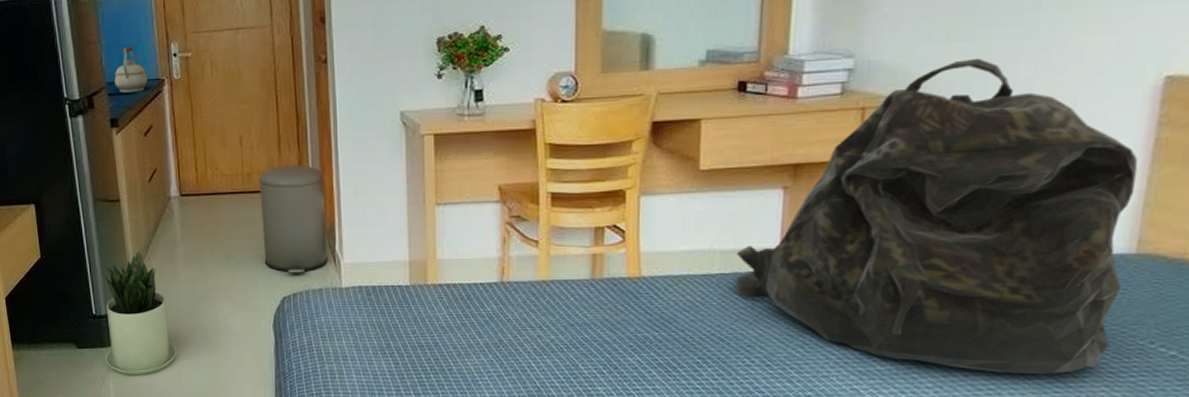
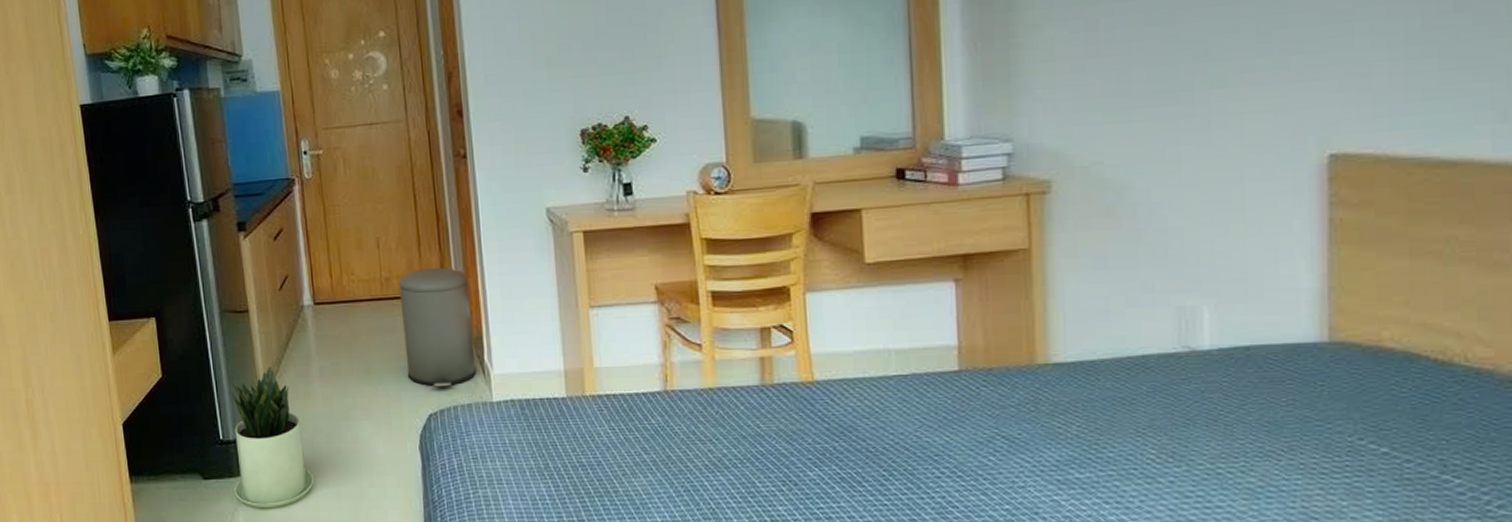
kettle: present [114,46,147,94] -> none [241,144,277,195]
backpack: present [734,57,1138,374] -> none [912,139,1320,477]

